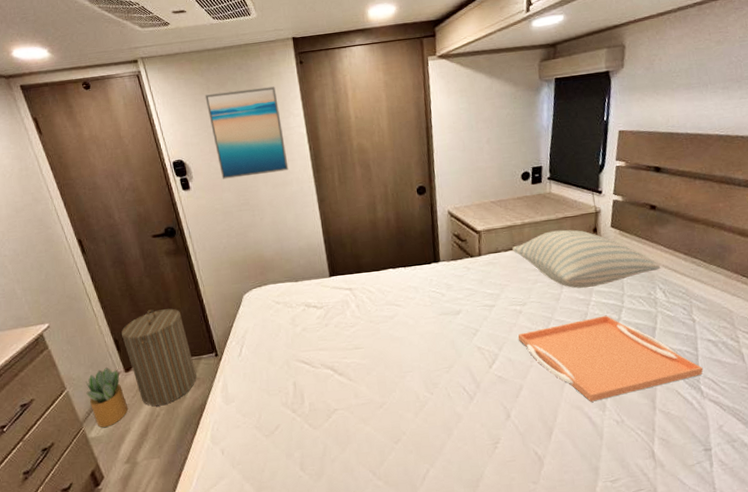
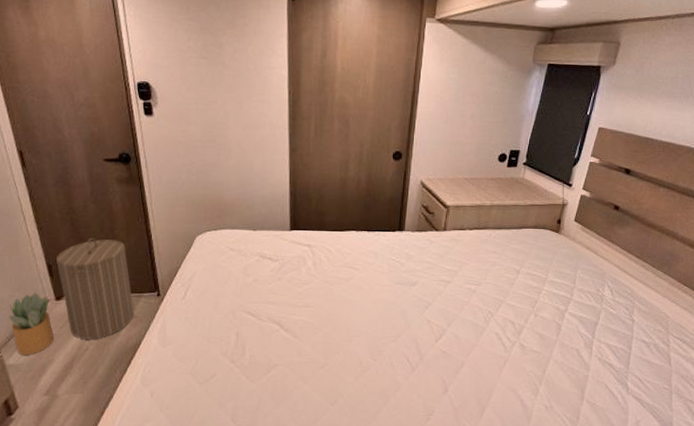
wall art: present [204,86,289,179] -> none [182,15,264,113]
pillow: present [511,229,661,289] -> none [476,216,613,277]
serving tray: present [517,315,704,402] -> none [467,305,633,386]

